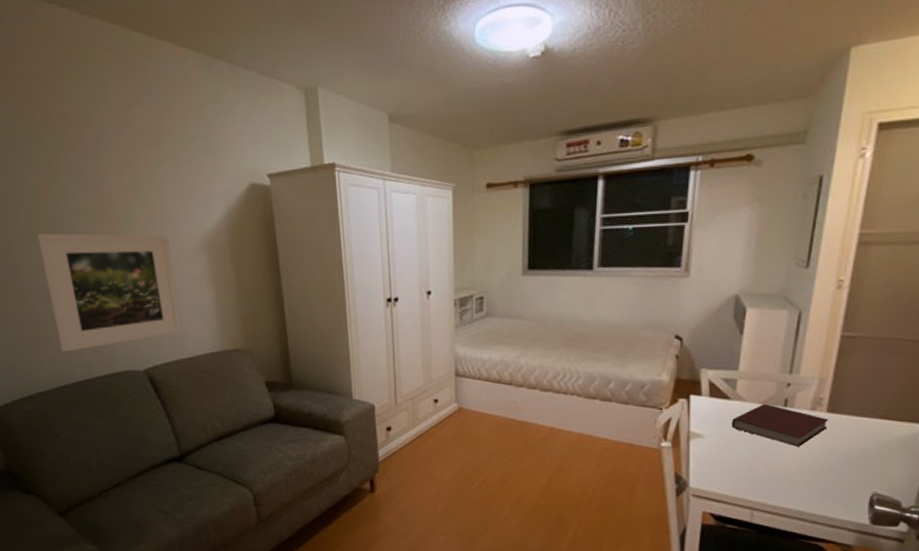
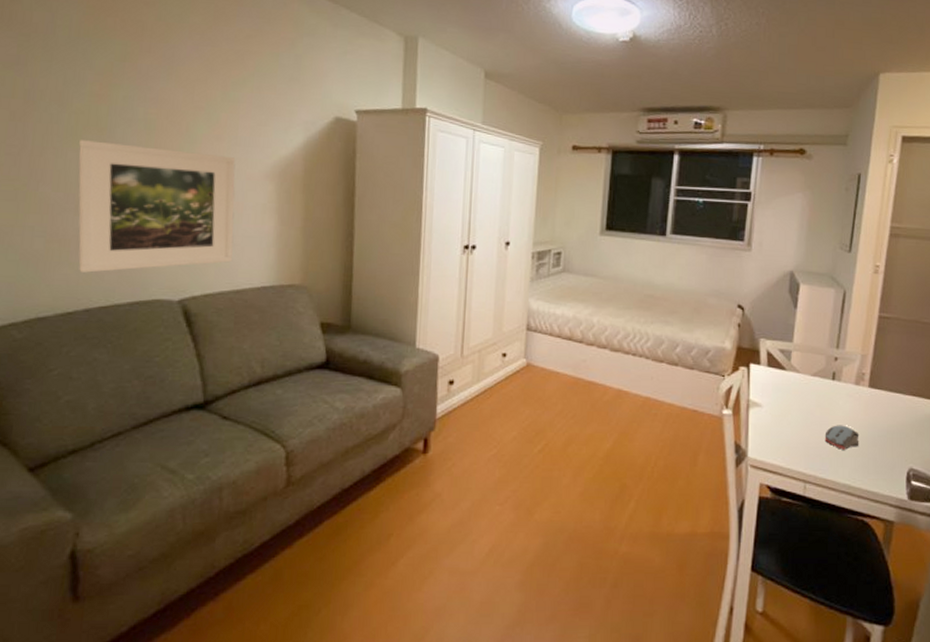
notebook: present [731,403,829,447] -> none [786,375,871,420]
computer mouse: none [774,452,815,477] -> present [824,425,859,450]

